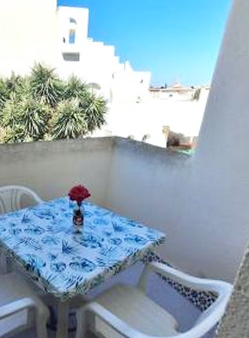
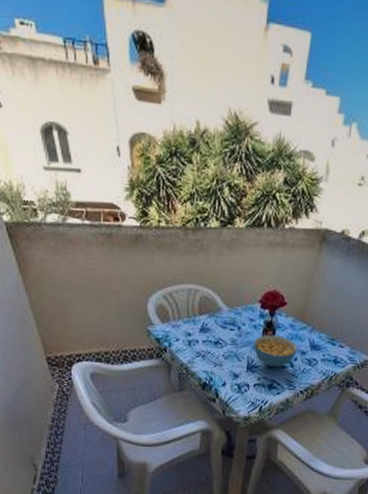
cereal bowl: none [66,221,103,247] -> present [253,334,298,367]

